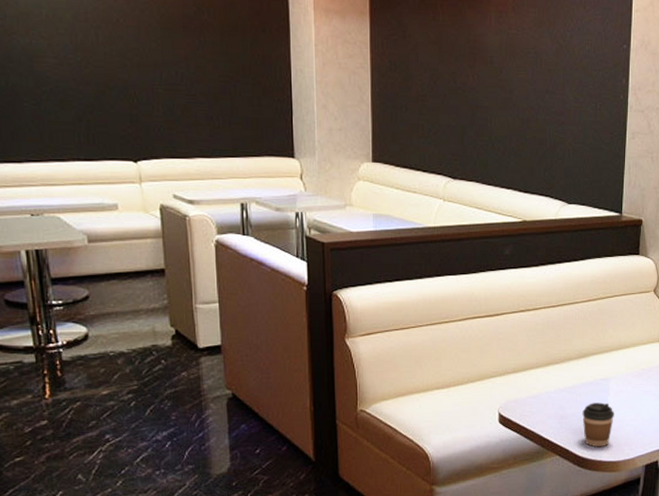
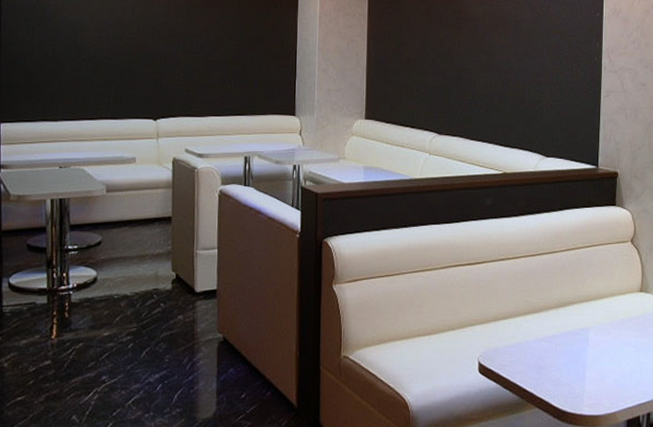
coffee cup: present [582,402,614,448] -> none [562,353,594,400]

